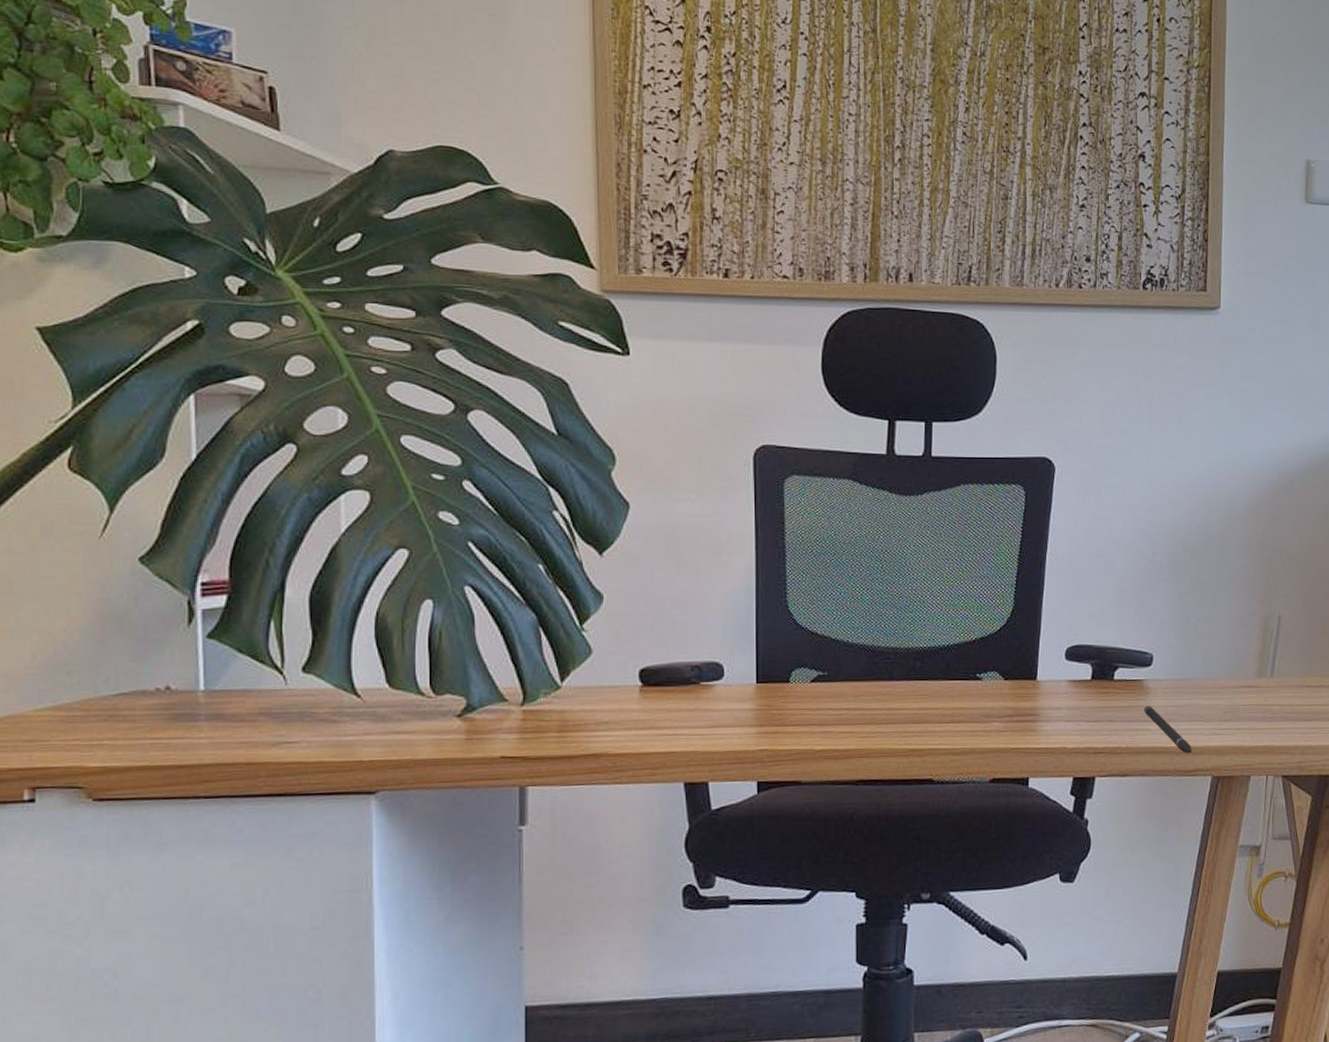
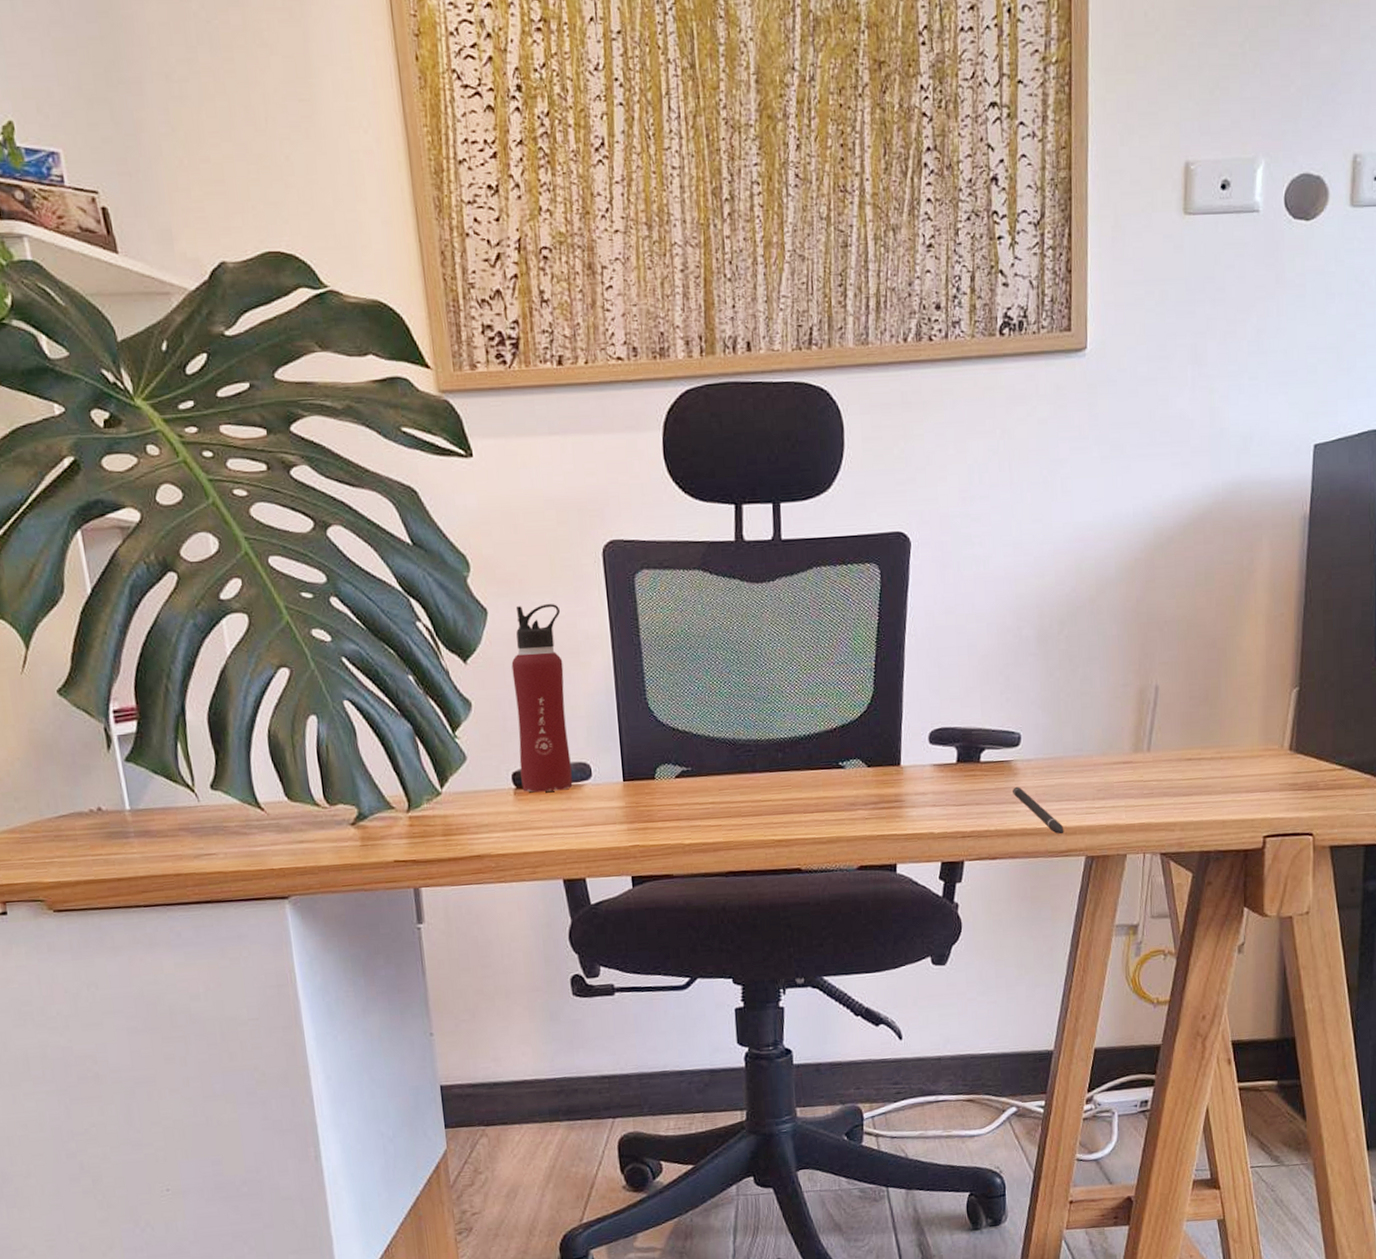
water bottle: none [649,502,706,691] -> present [511,604,573,793]

